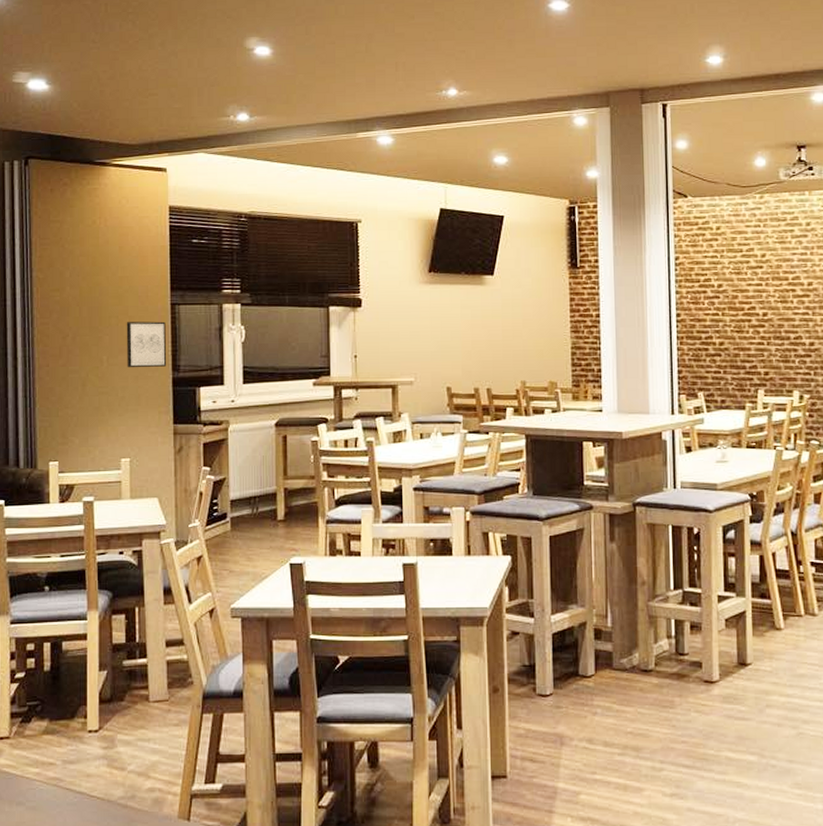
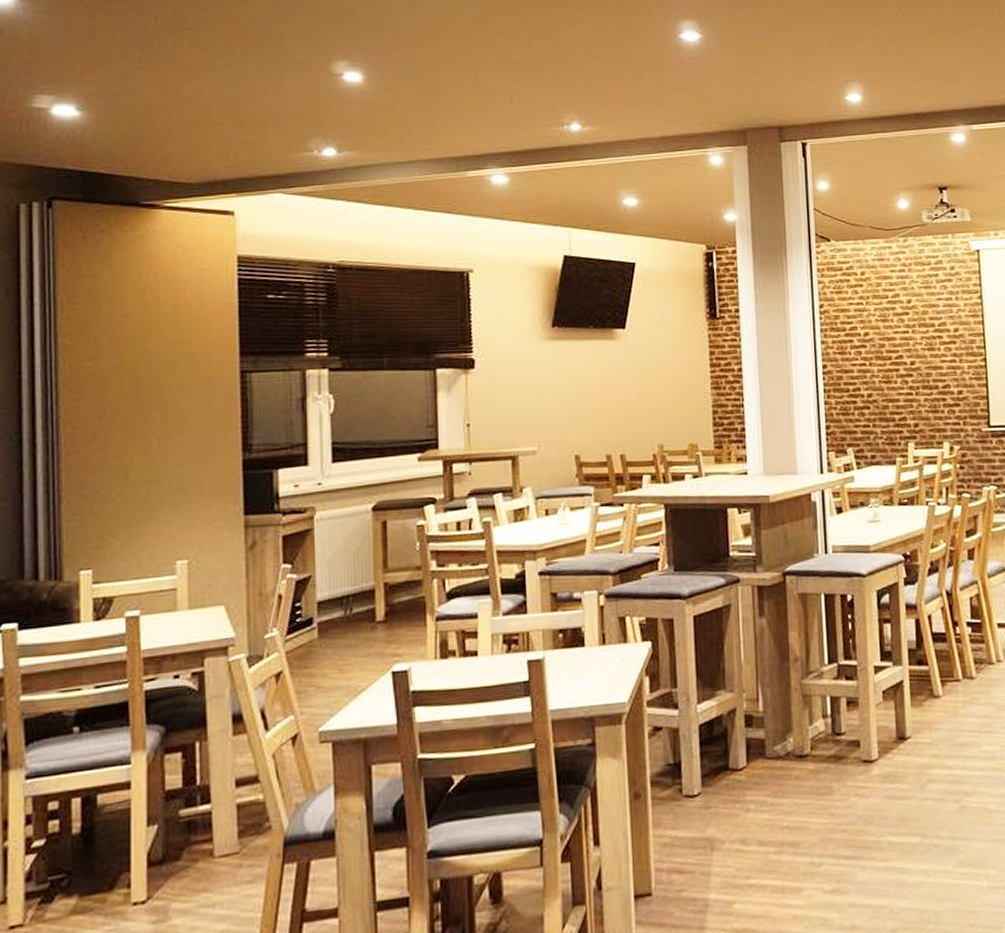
wall art: present [126,321,167,367] -> none [182,393,236,449]

